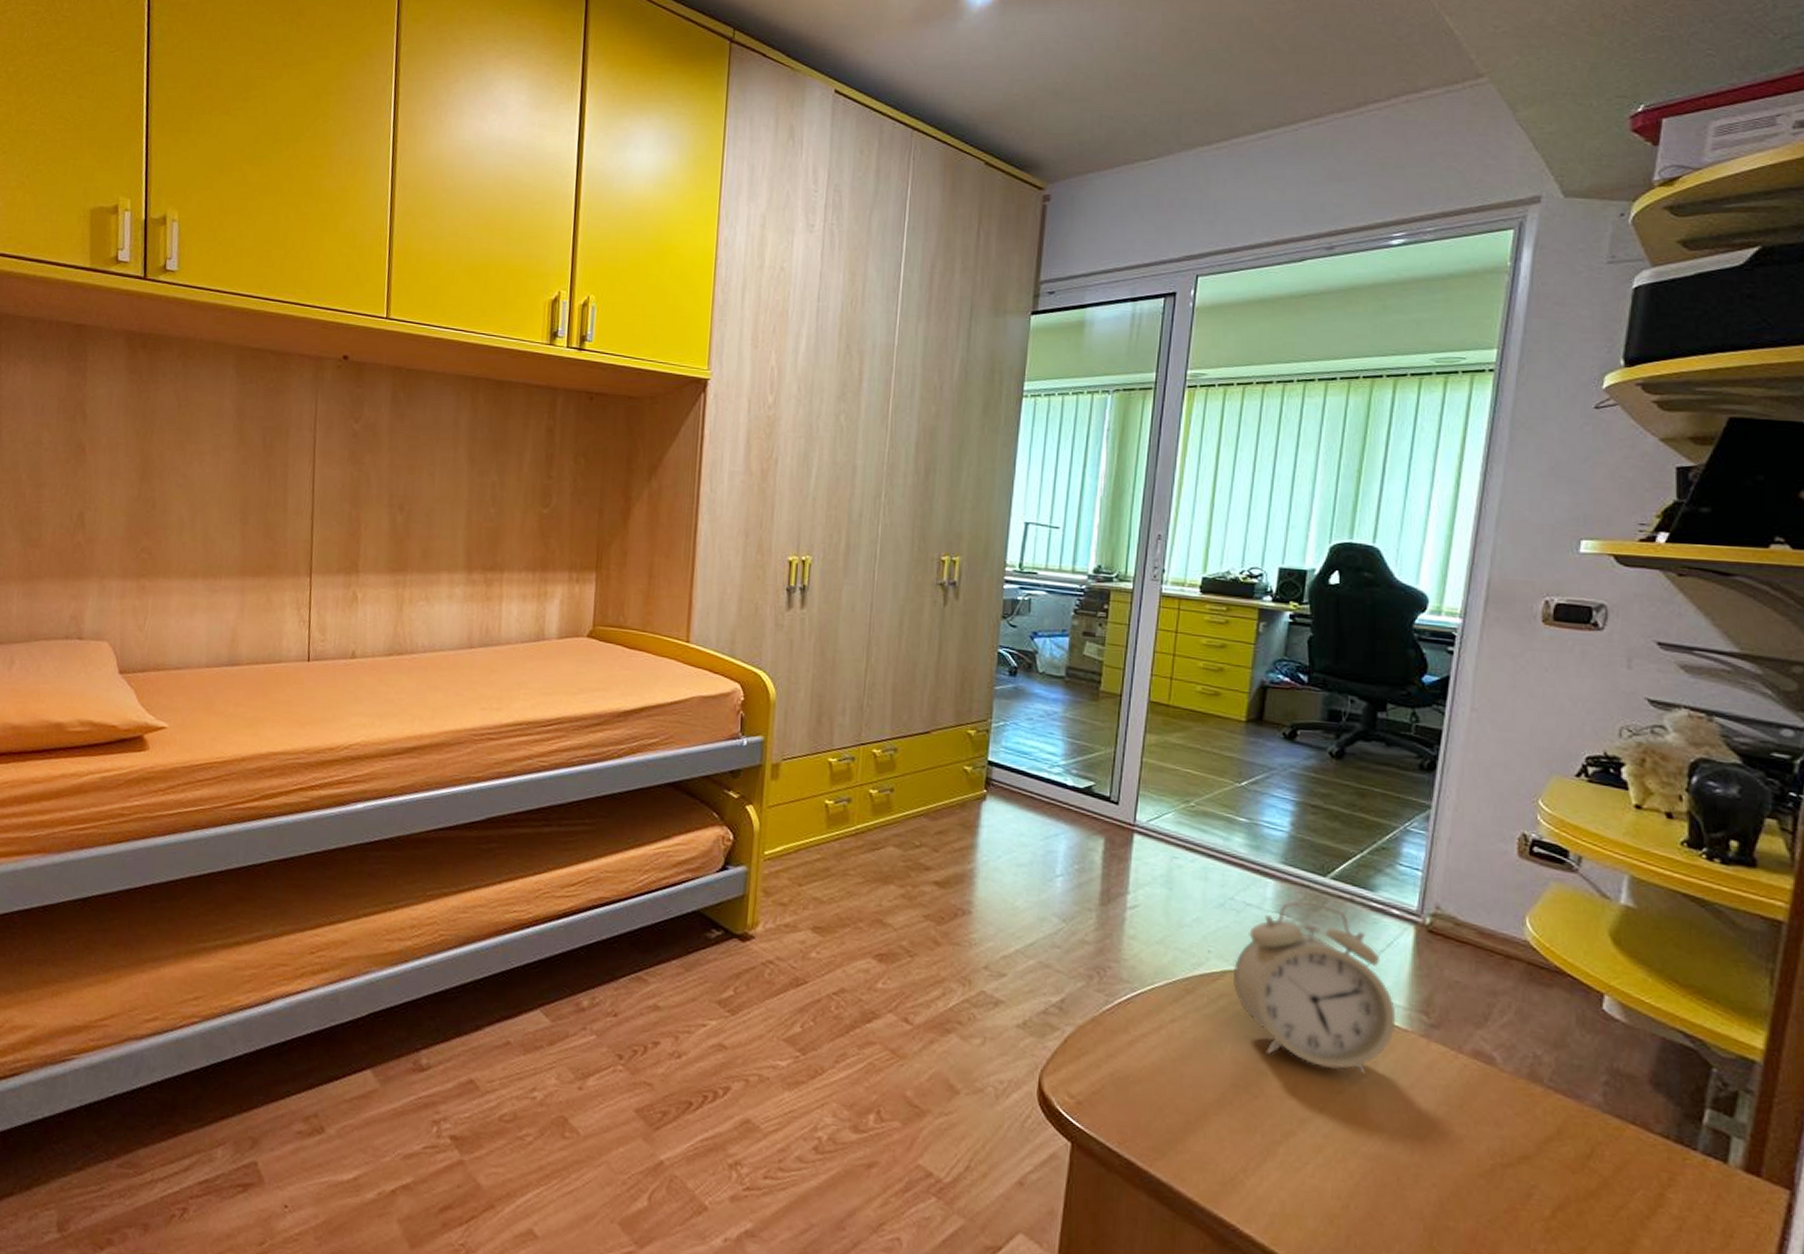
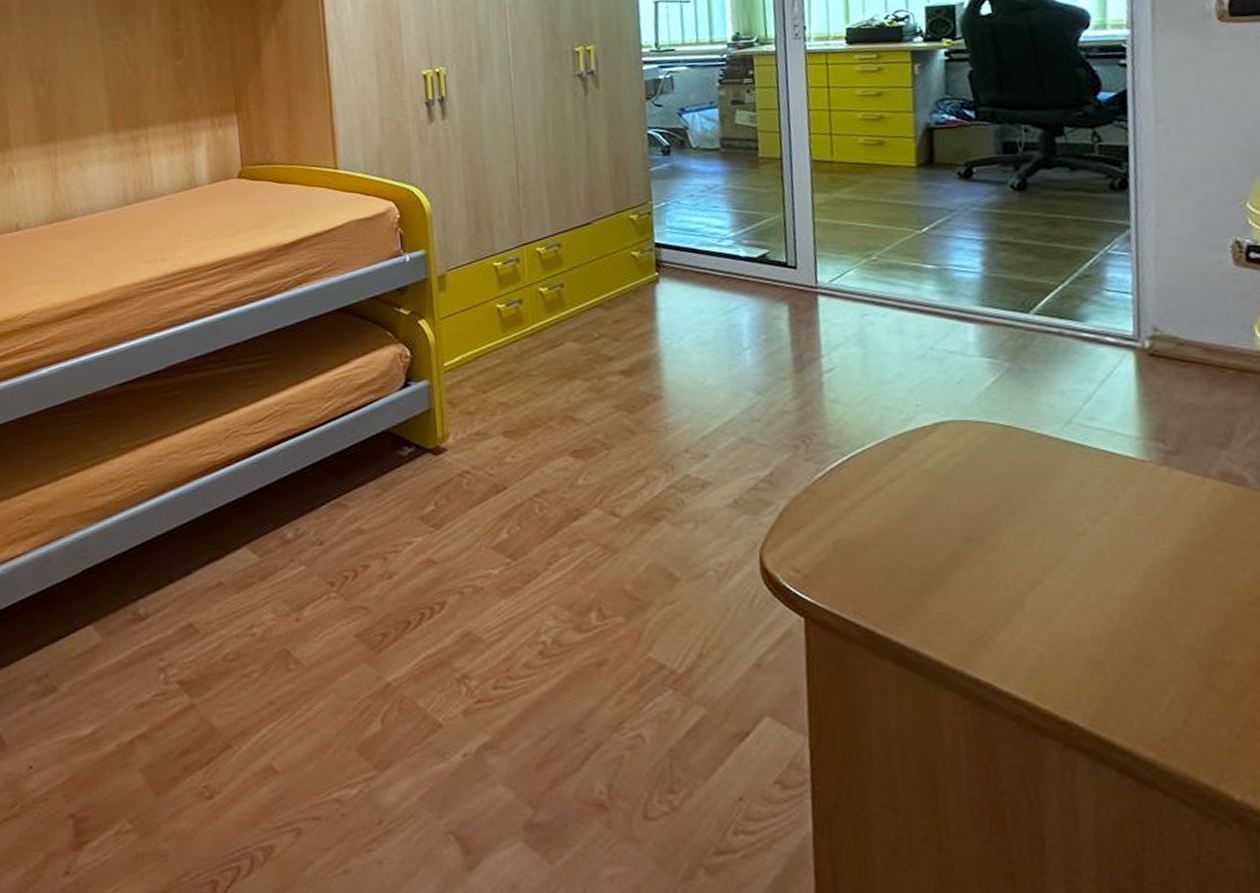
alarm clock: present [1232,901,1397,1073] -> none [946,340,1133,511]

